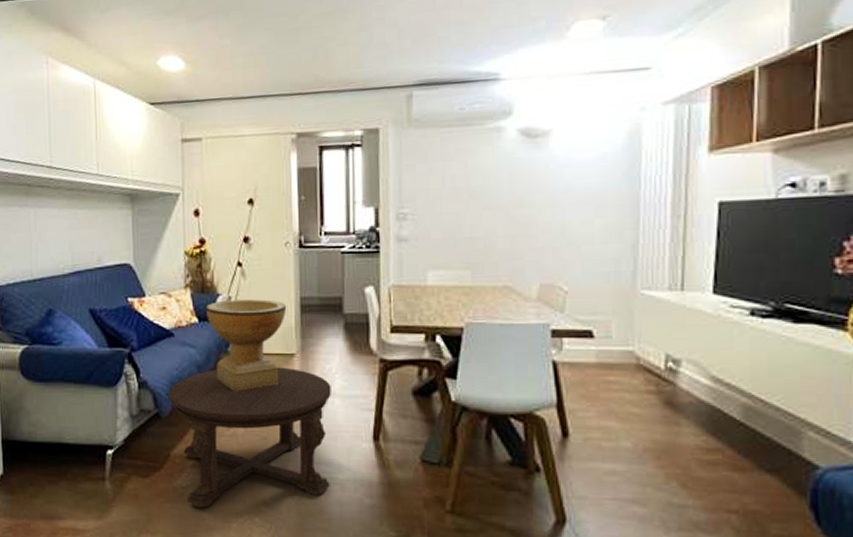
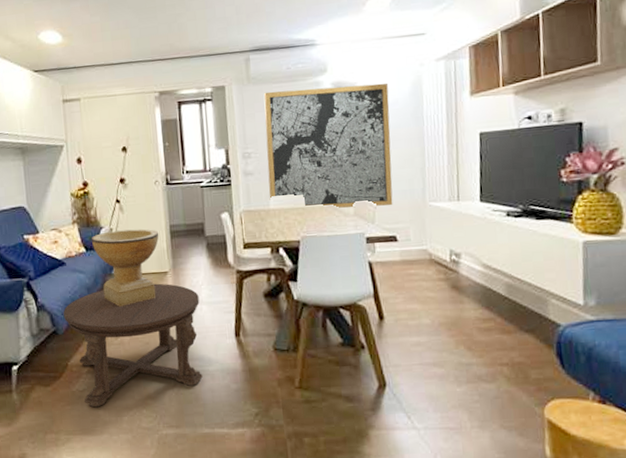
wall art: none [427,131,594,292] -> present [263,83,393,209]

